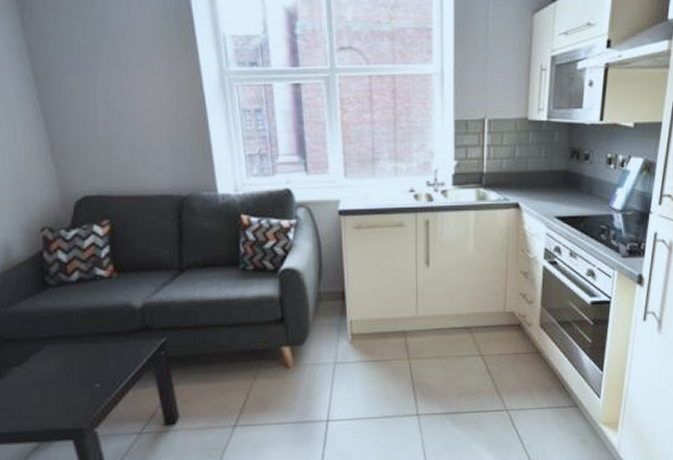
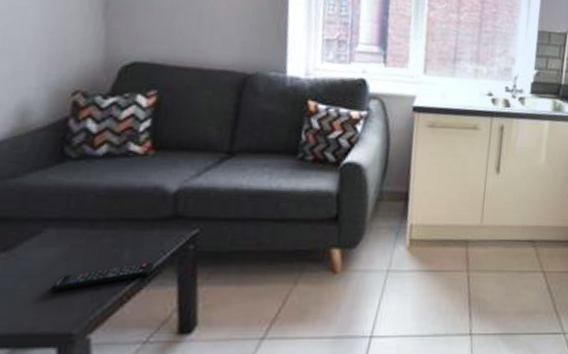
remote control: none [58,369,135,397] -> present [49,263,154,292]

